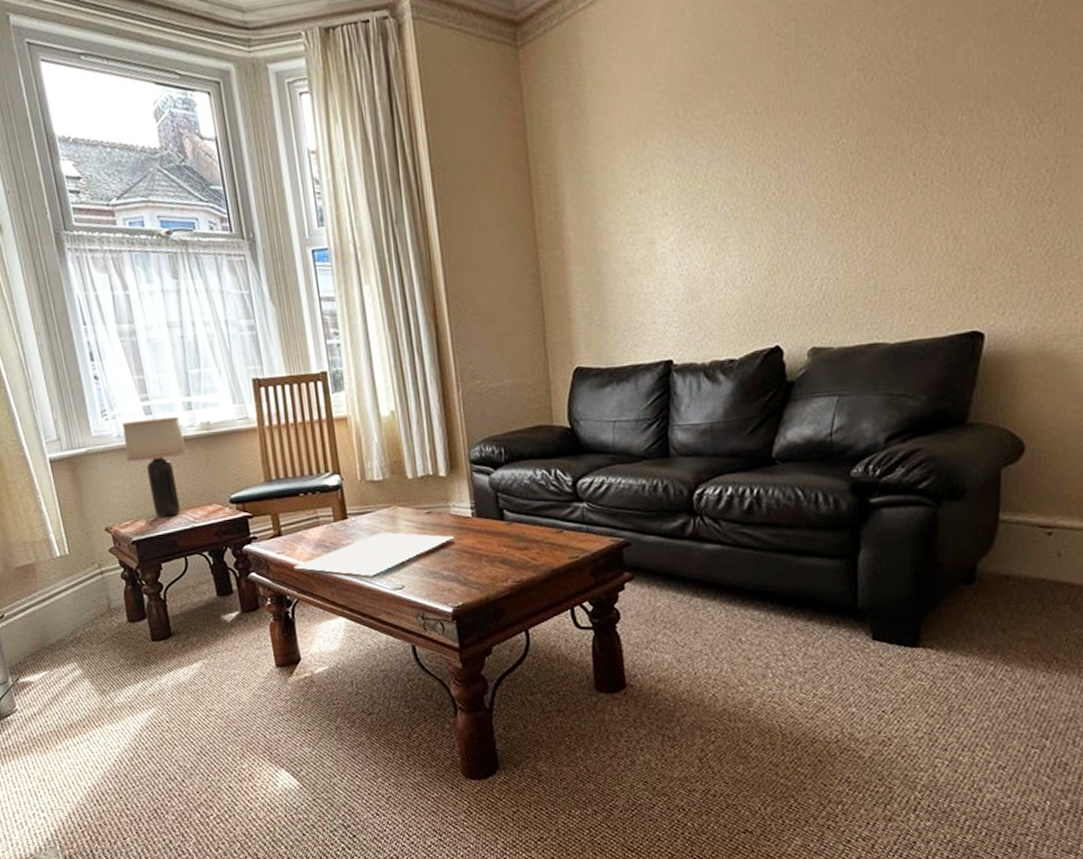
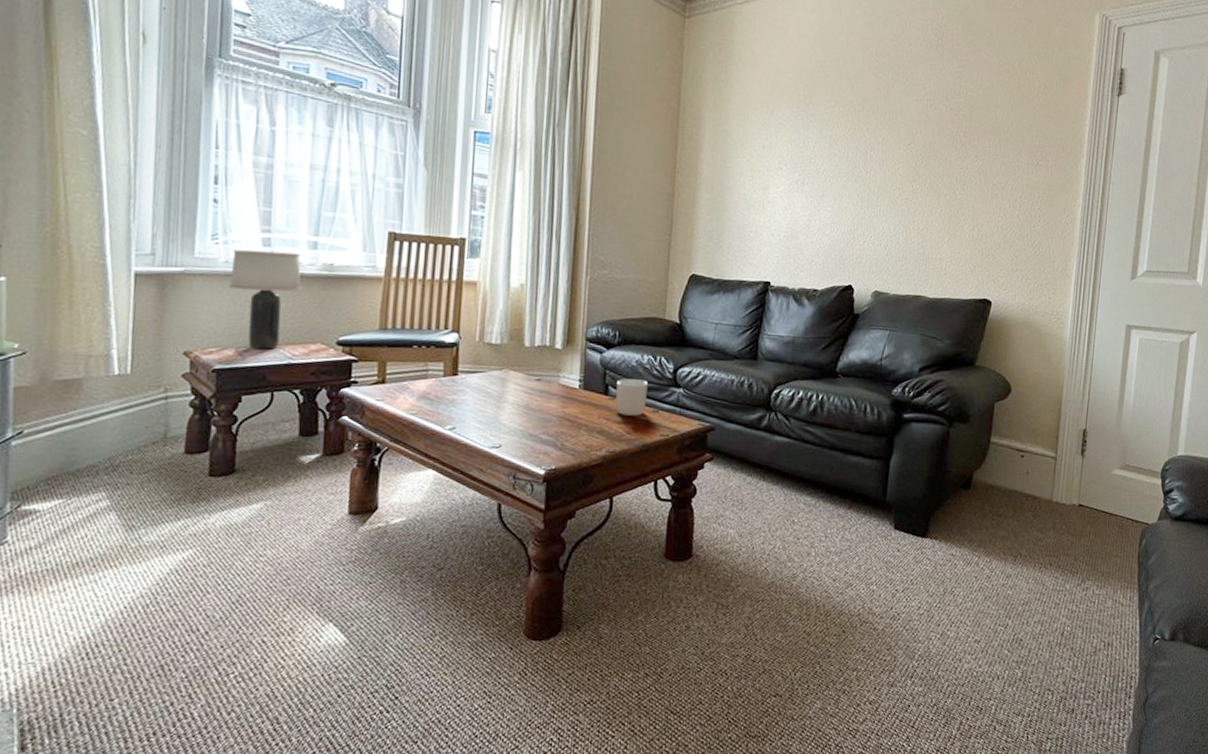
magazine: present [294,532,454,579] -> none [391,392,559,435]
mug: none [512,498,548,540] -> present [615,378,649,416]

